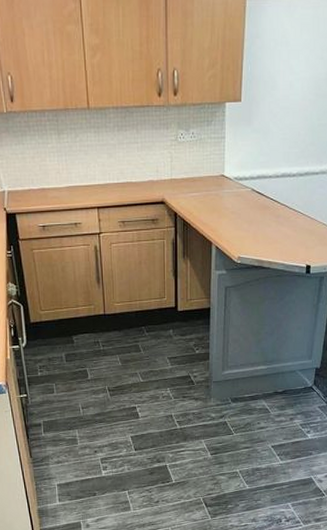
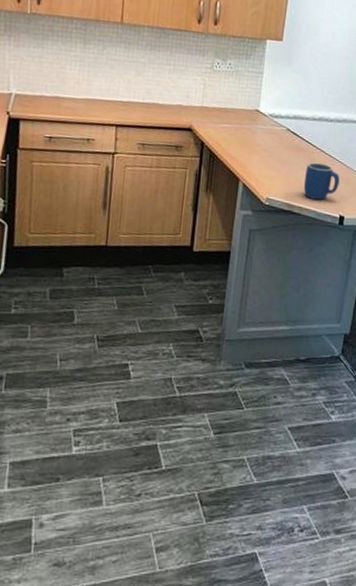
mug: none [271,218,305,253] -> present [303,162,340,200]

